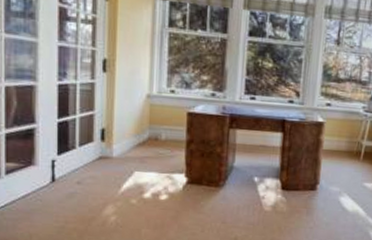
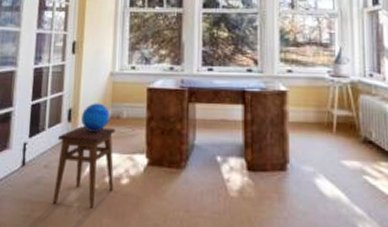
stool: none [88,146,154,221] -> present [53,126,116,209]
decorative sphere: none [116,124,147,152] -> present [82,103,110,131]

